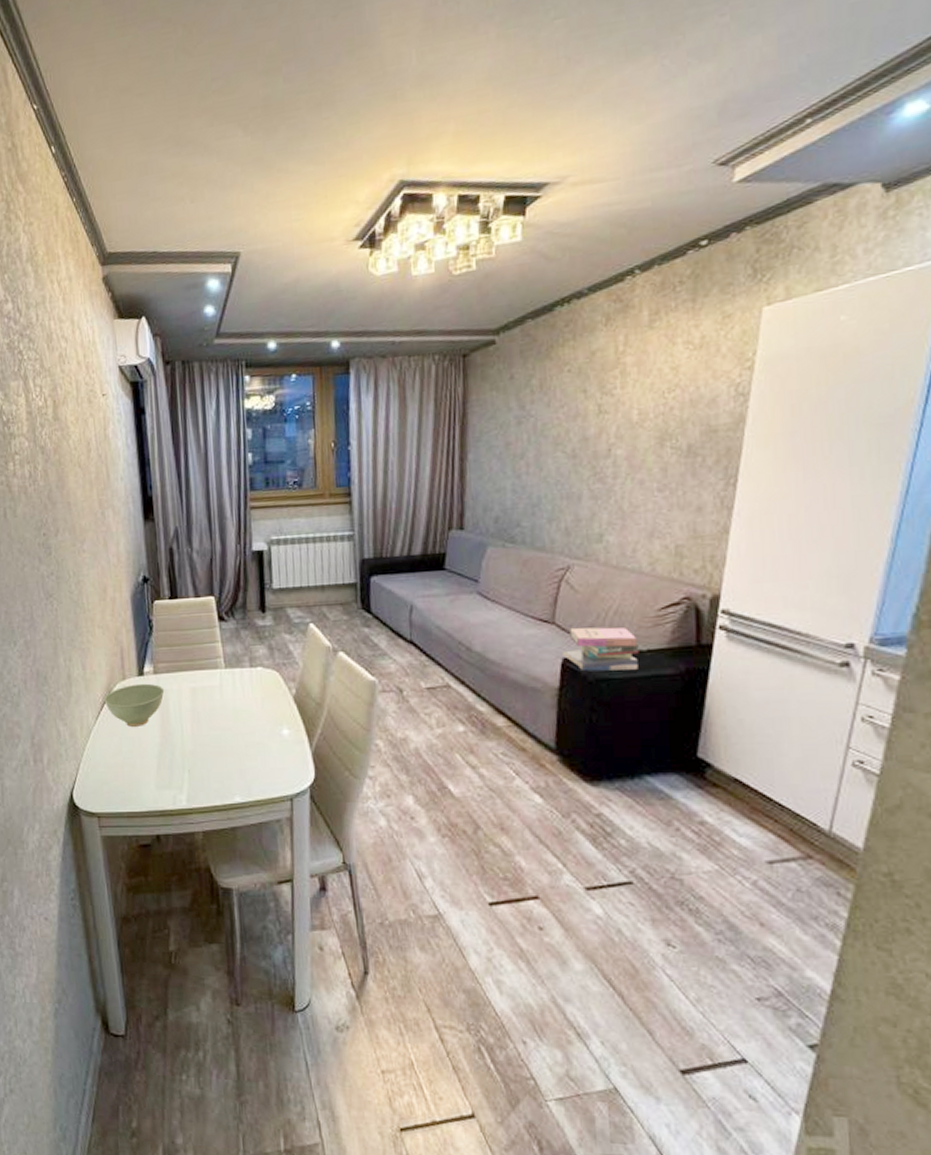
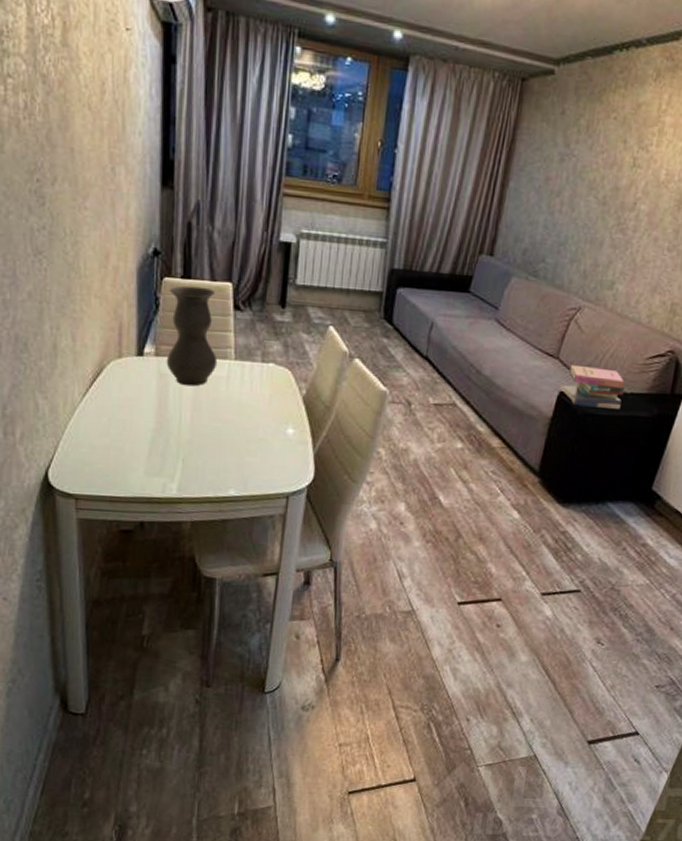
bowl: present [104,683,165,727] -> none [94,364,166,409]
vase: none [160,604,210,699] -> present [166,285,218,387]

